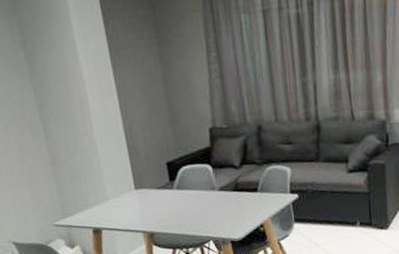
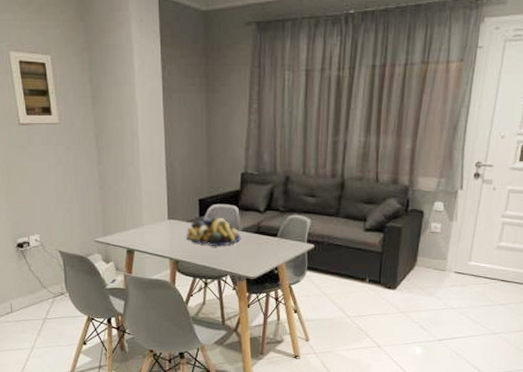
fruit bowl: none [158,179,219,212] -> present [187,217,241,247]

